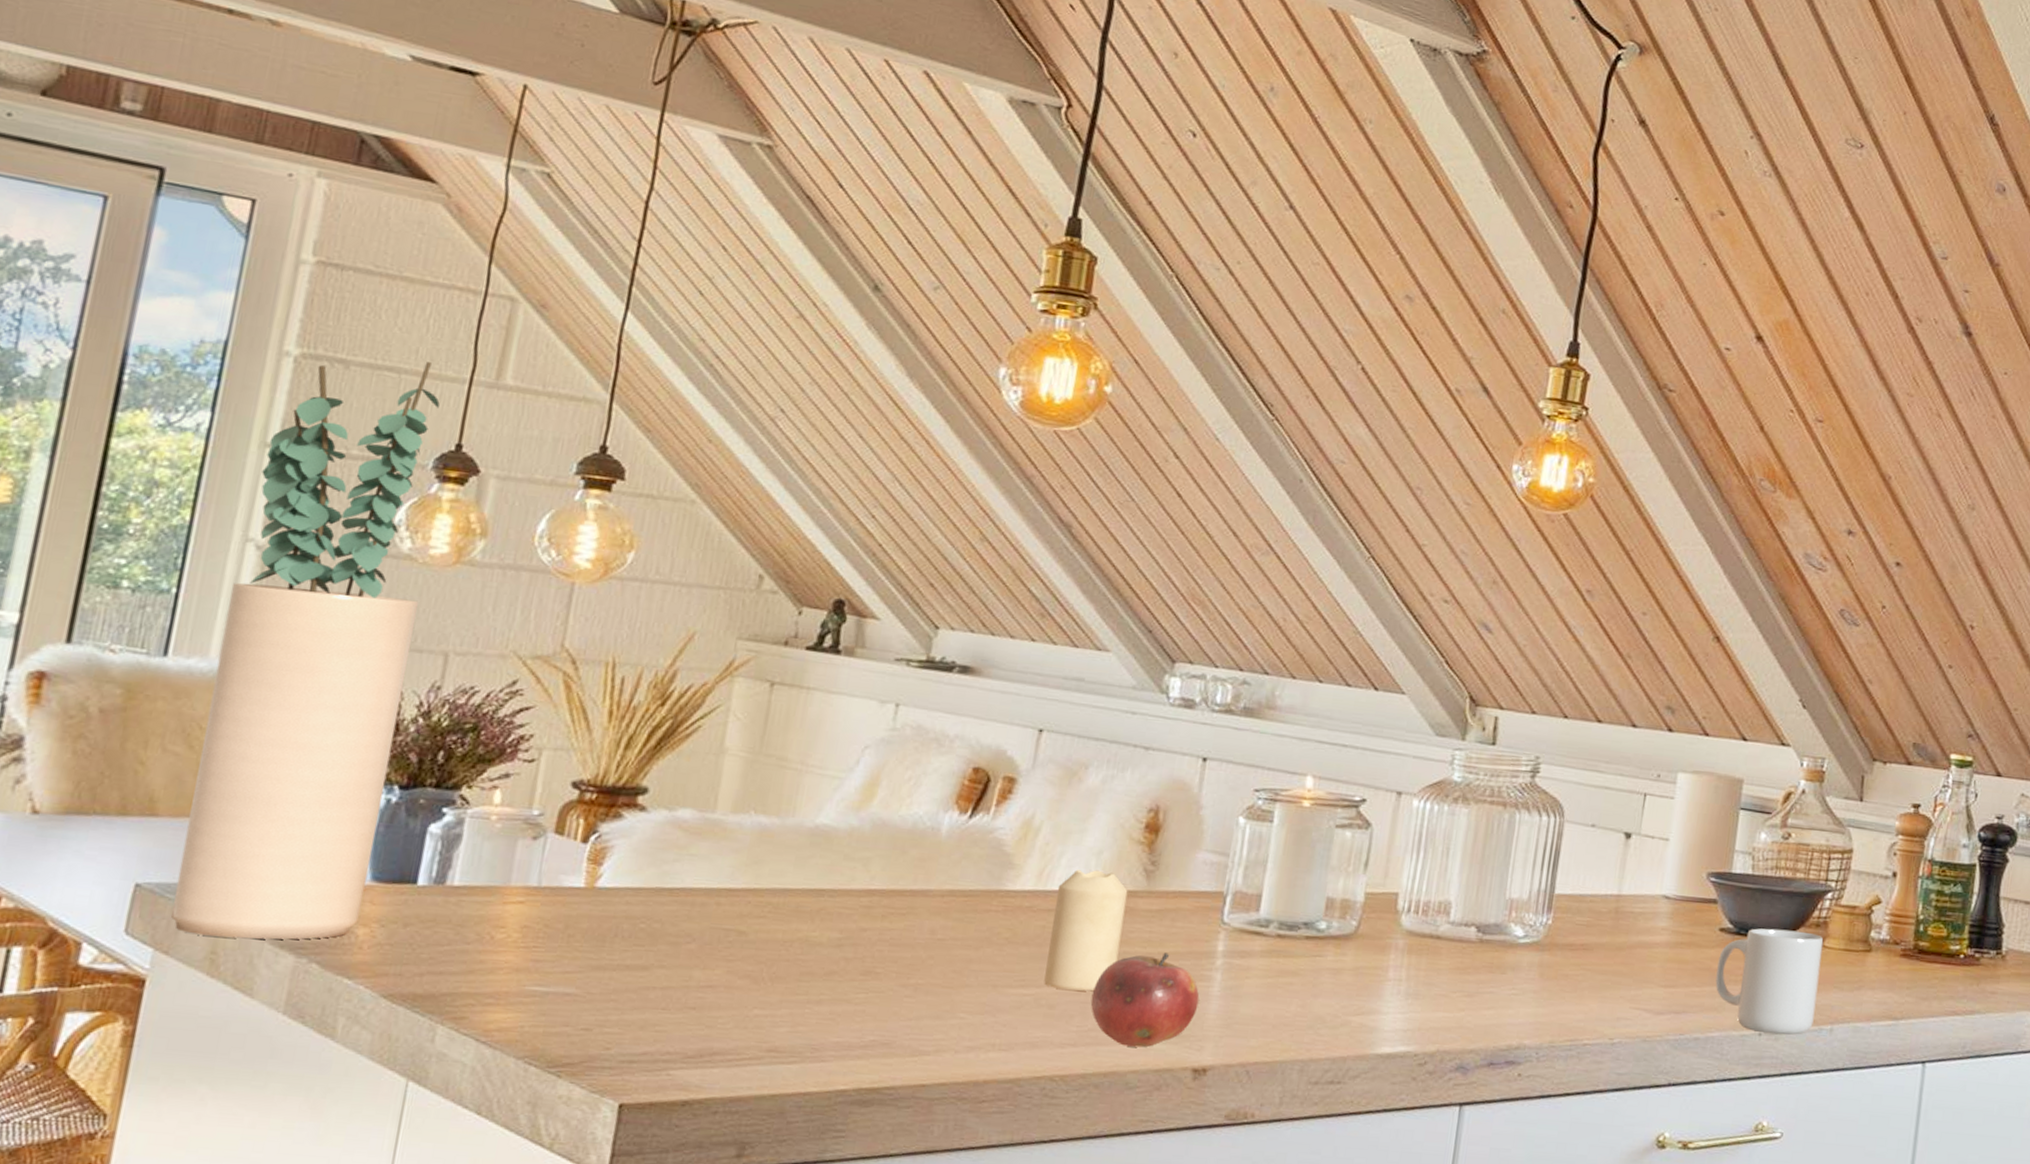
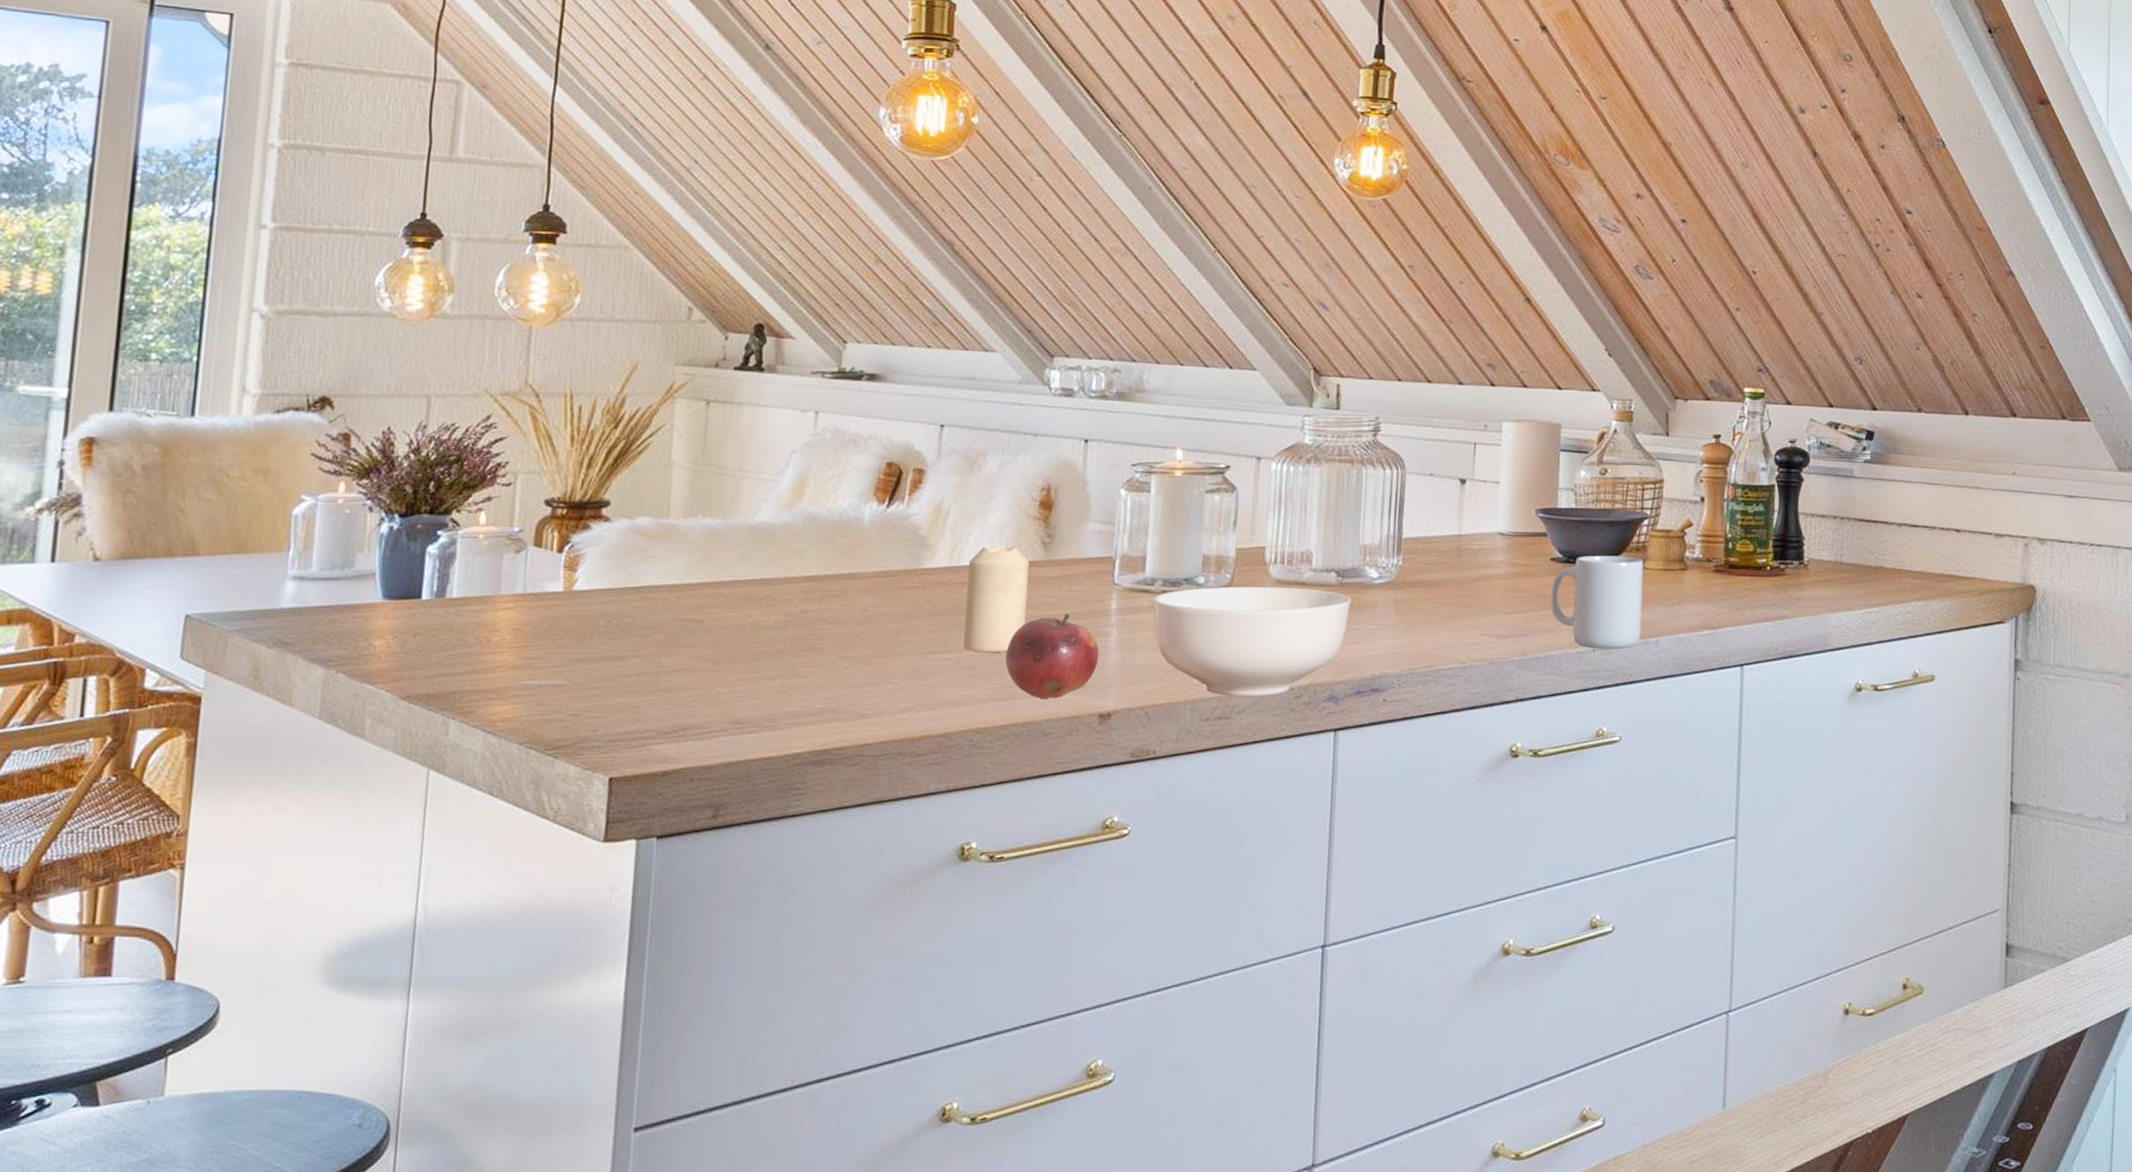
vase: present [171,362,440,940] -> none [218,143,404,656]
bowl: none [1264,934,1492,1061] -> present [1152,586,1352,697]

